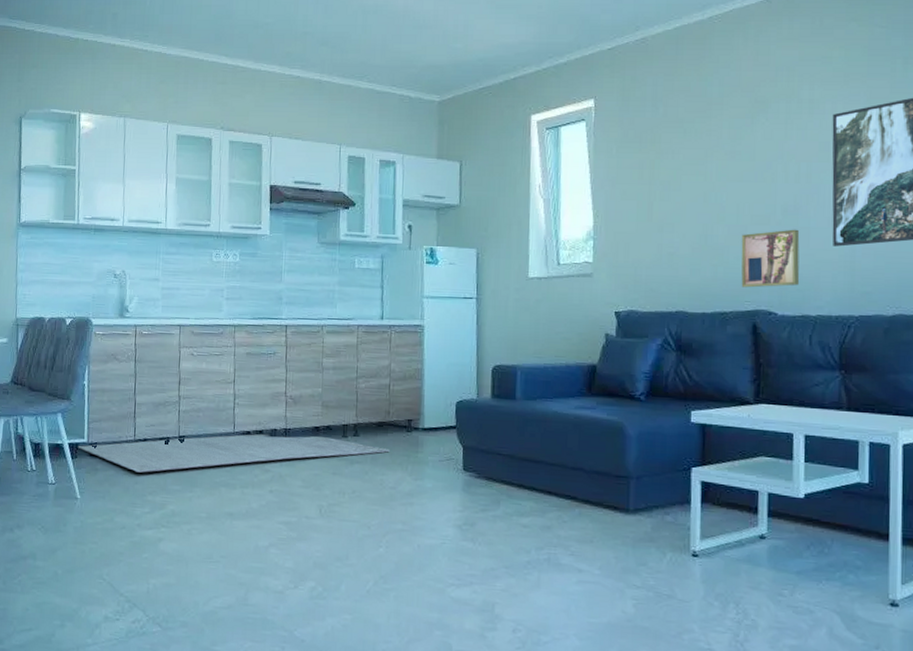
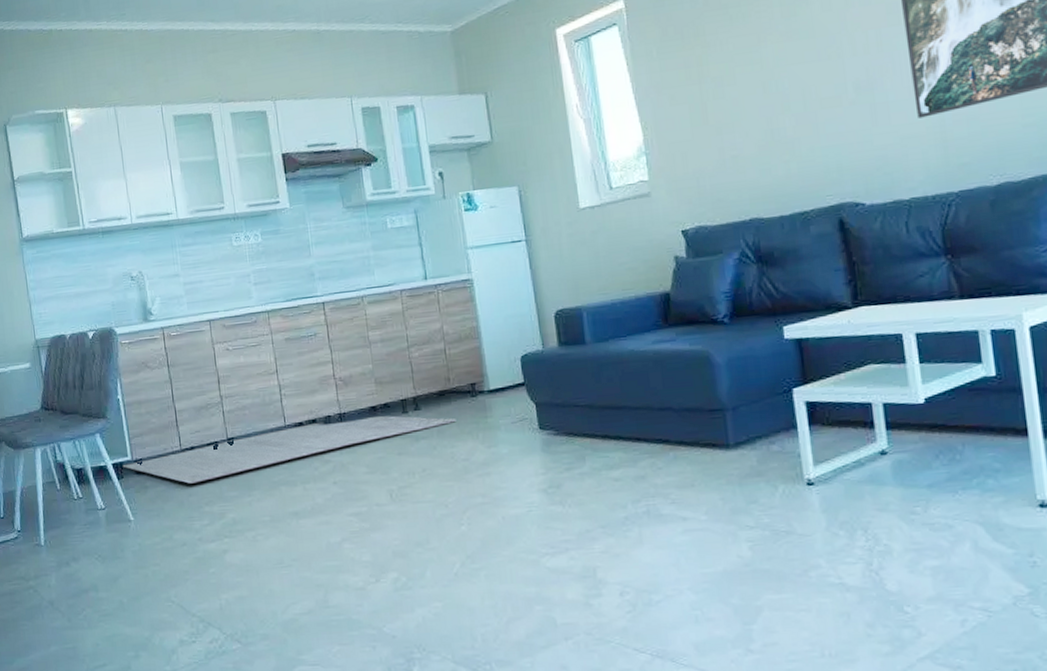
wall art: present [741,229,800,288] -> none [812,106,886,181]

